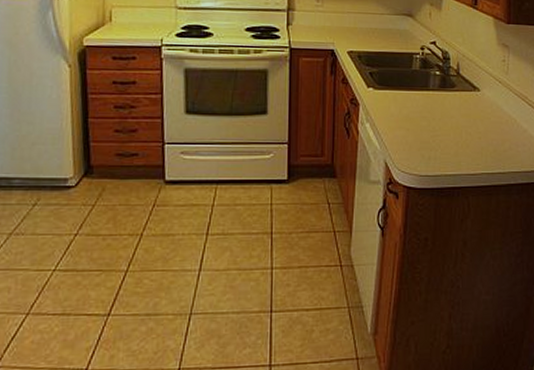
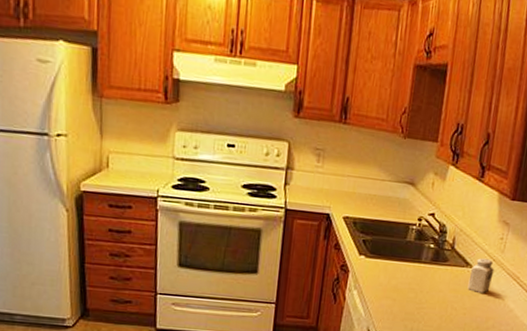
salt shaker: none [478,81,502,115] -> present [467,258,495,293]

